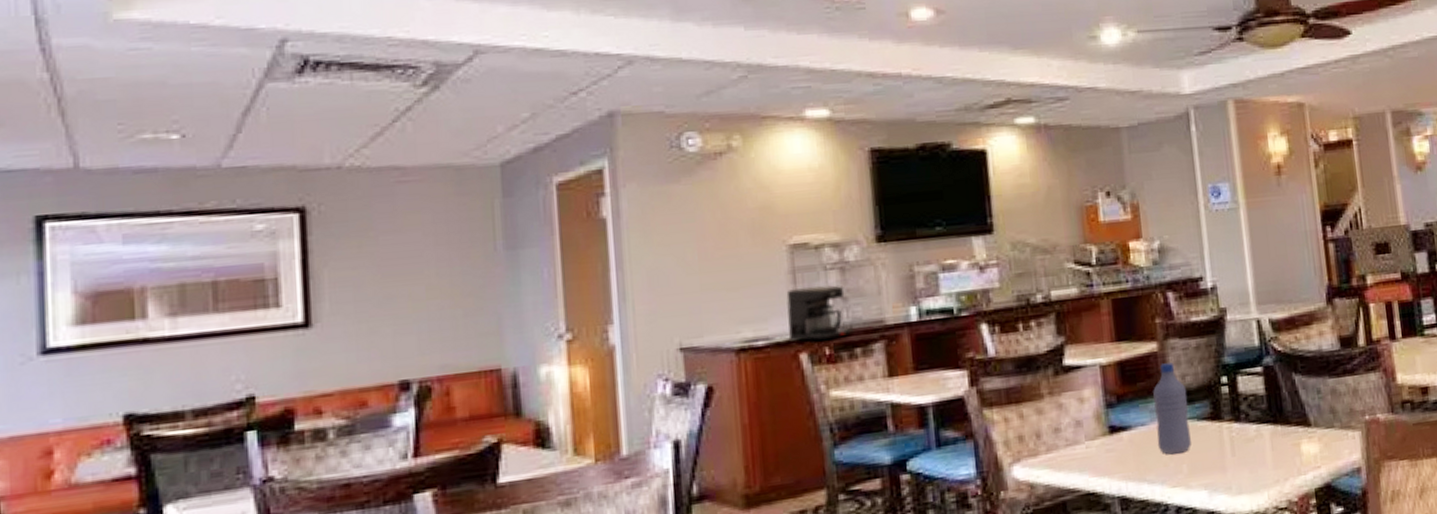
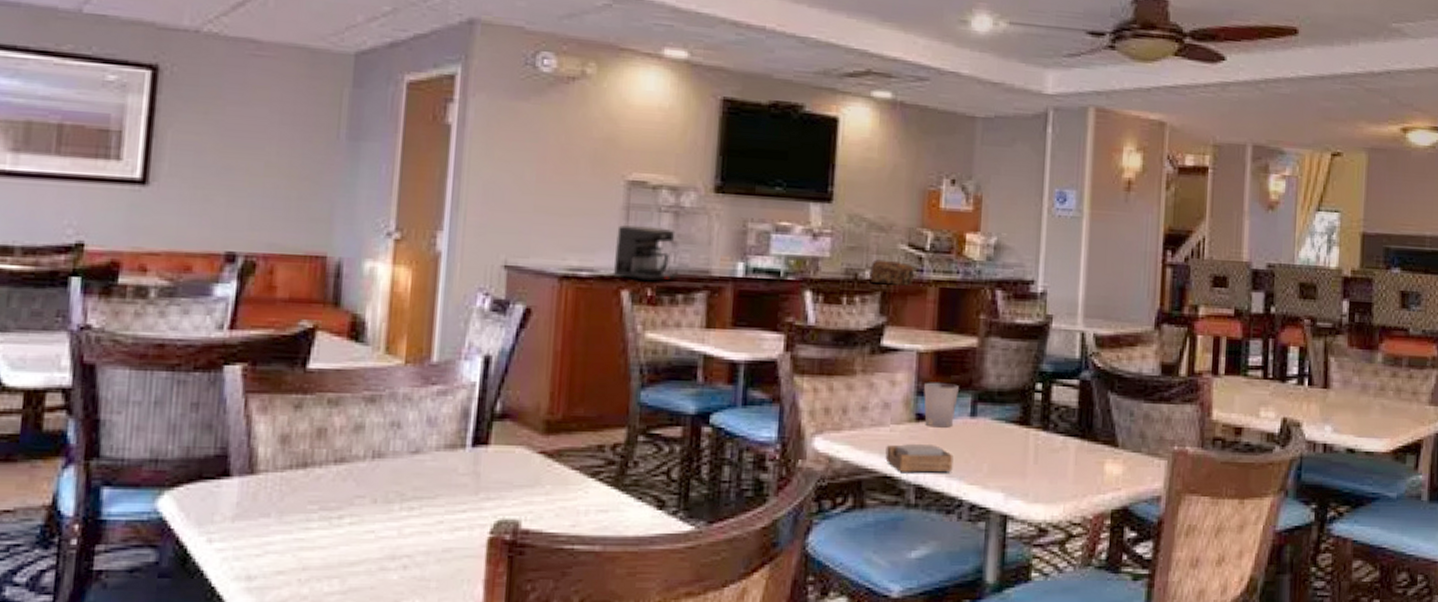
bread loaf: none [1041,280,1085,305] -> present [869,259,914,286]
napkin holder: none [1084,454,1153,487] -> present [885,443,953,473]
cup: none [1112,391,1147,438] -> present [924,382,959,429]
water bottle: present [1153,362,1191,455] -> none [961,360,1000,452]

